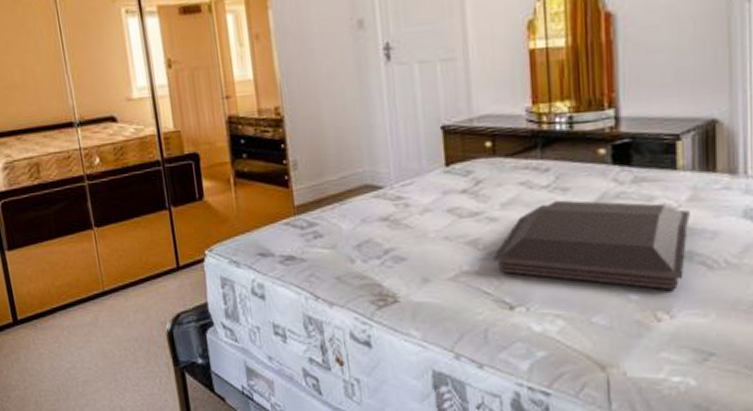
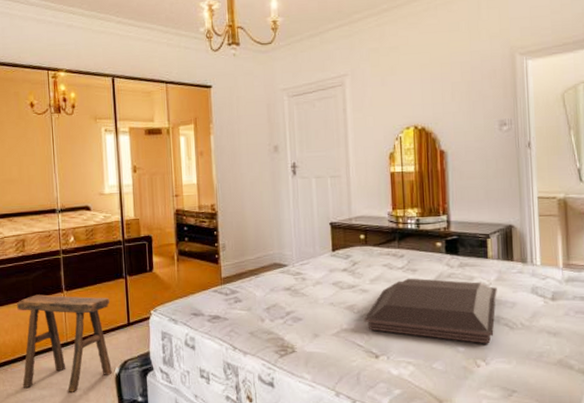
stool: none [38,232,163,352] -> present [17,294,112,392]

